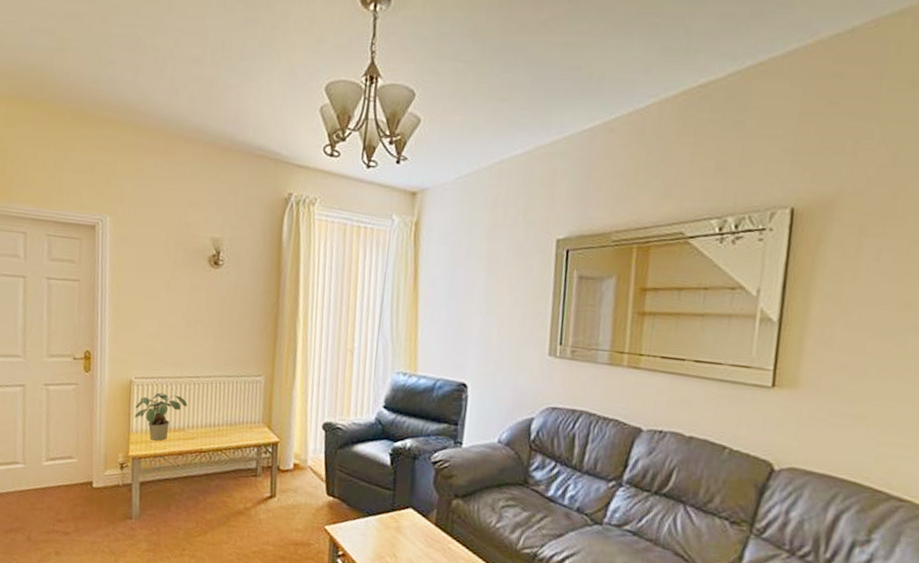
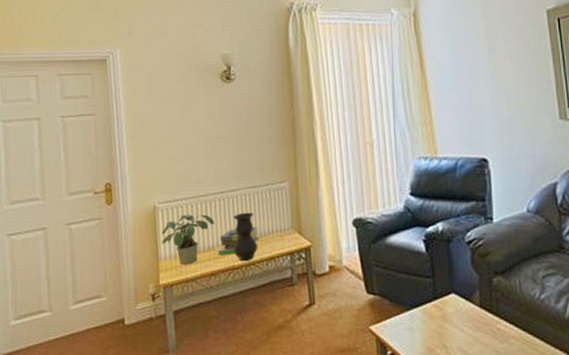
books: none [188,413,230,438] -> present [218,227,260,256]
vase: none [203,399,227,447] -> present [234,212,258,262]

